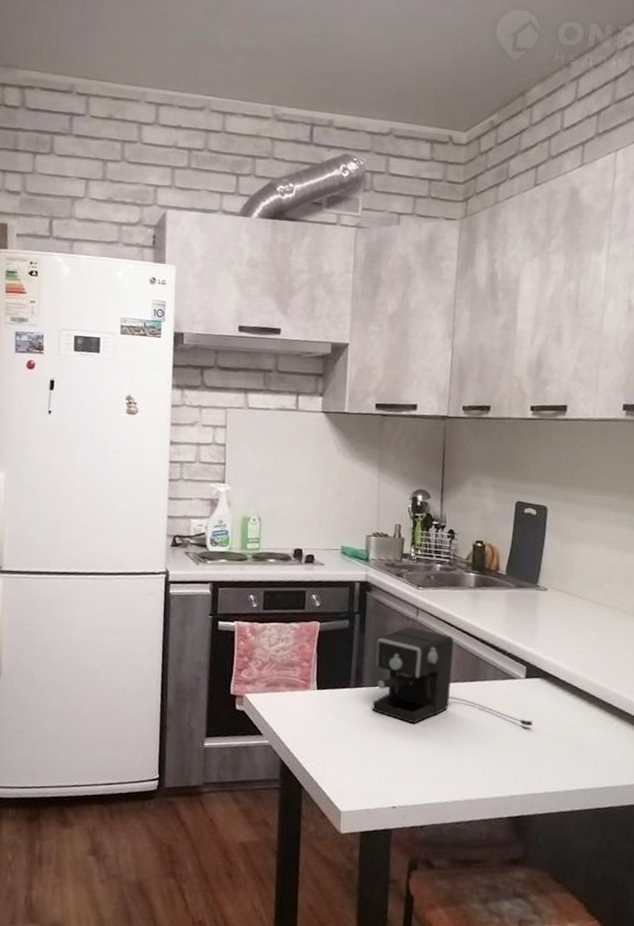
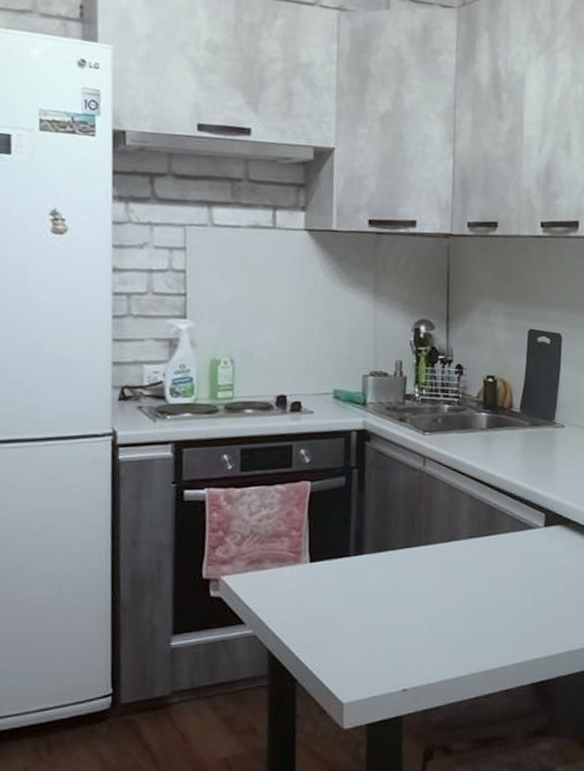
coffee maker: present [372,627,534,727] -> none [375,479,554,591]

